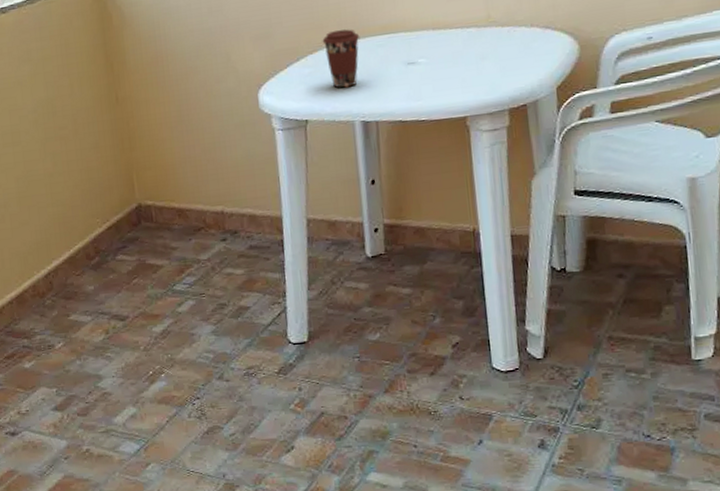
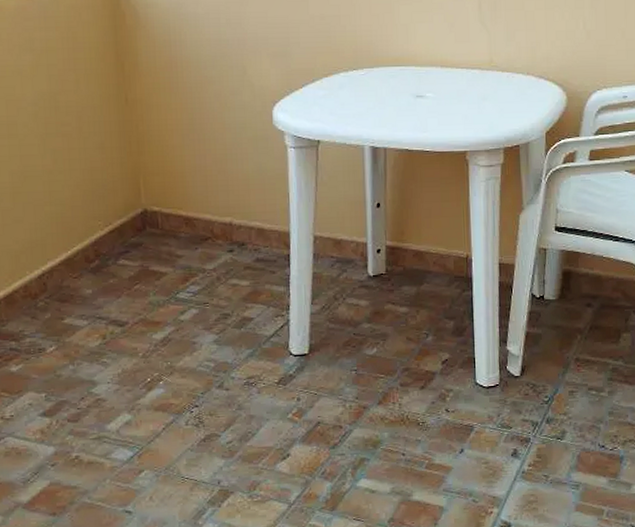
coffee cup: present [322,29,360,88] -> none [338,57,374,113]

